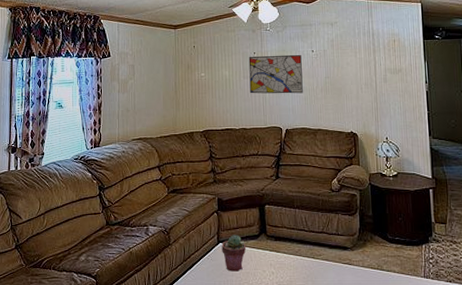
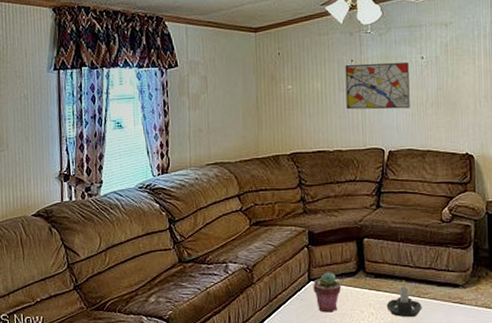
candle: none [285,242,316,276] -> present [386,279,422,317]

